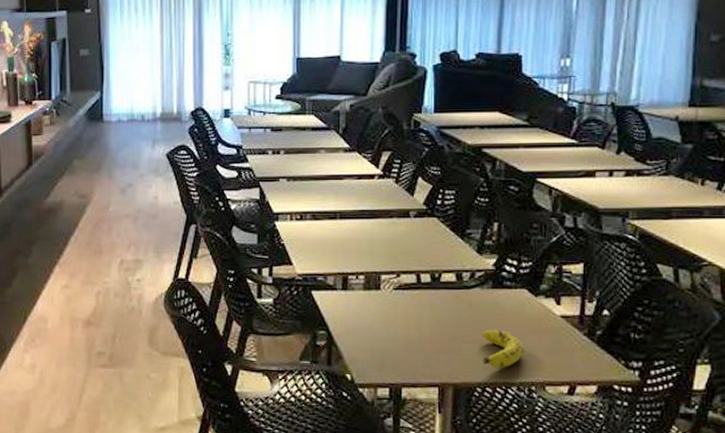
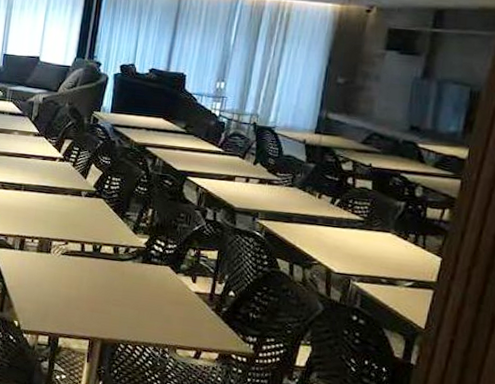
fruit: present [482,329,524,368] -> none [128,296,163,330]

